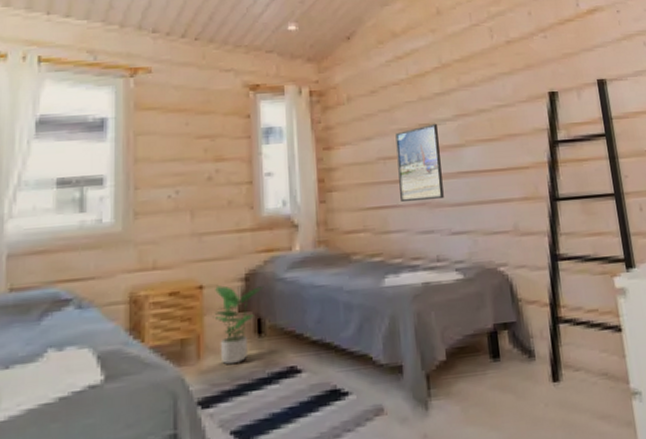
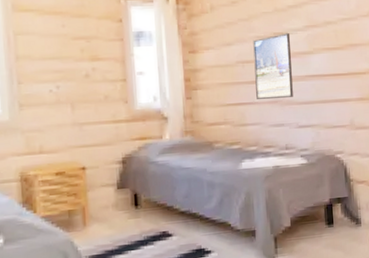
potted plant: present [213,285,264,365] -> none [95,167,139,231]

